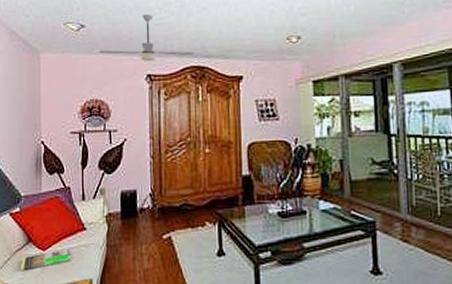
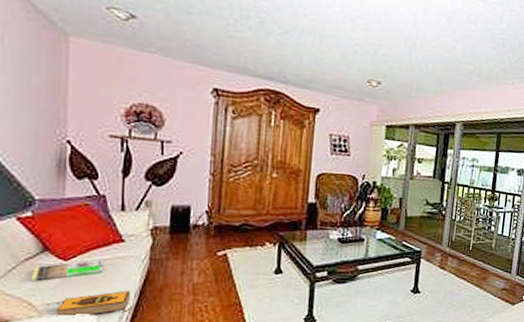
ceiling fan: present [98,14,195,61] -> none [153,21,271,78]

